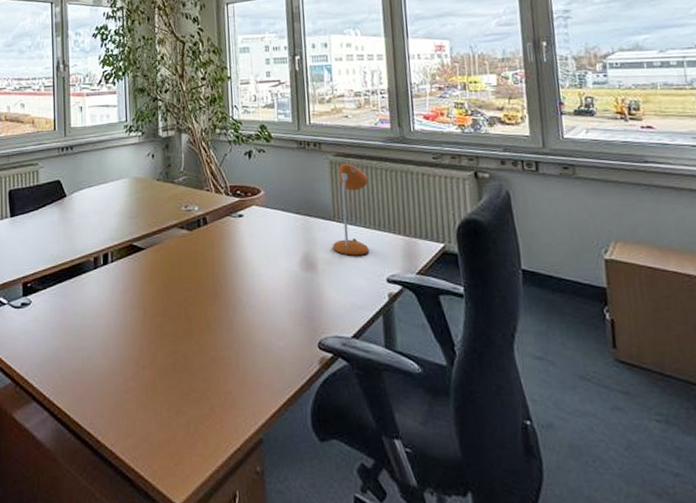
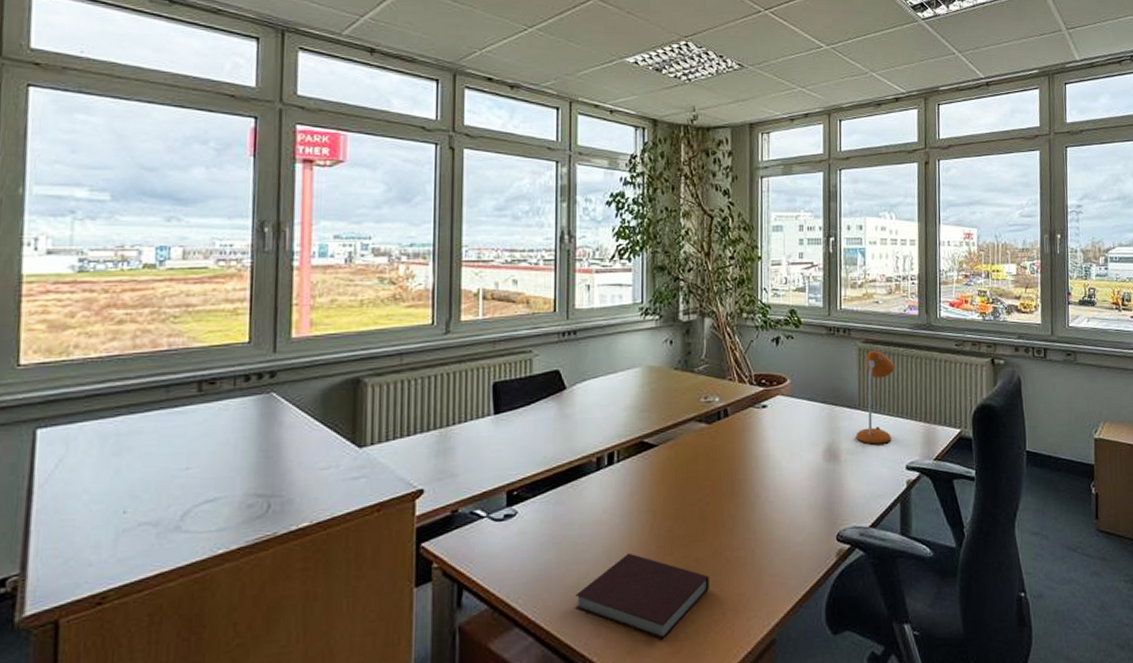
notebook: none [81,344,198,426] -> present [575,552,709,639]

